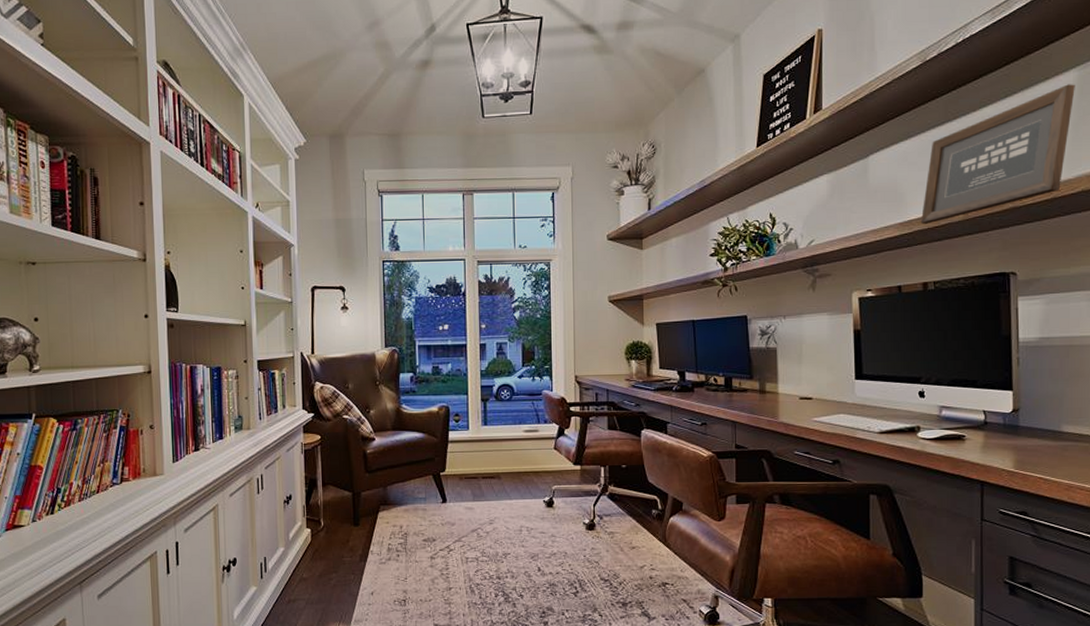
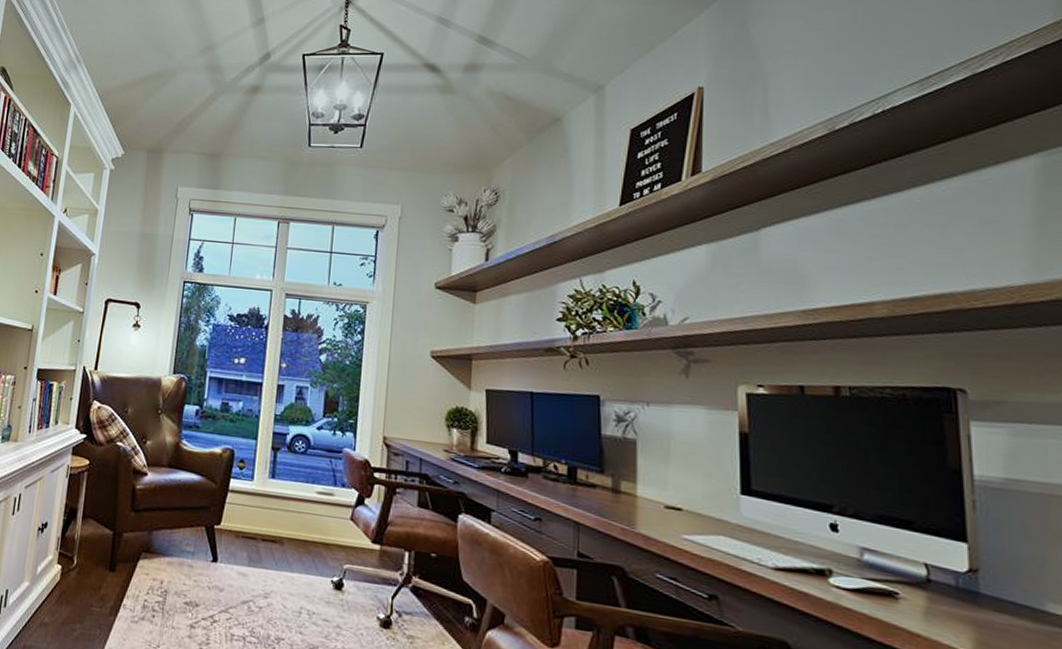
picture frame: present [920,84,1075,224] -> none [829,171,1039,316]

